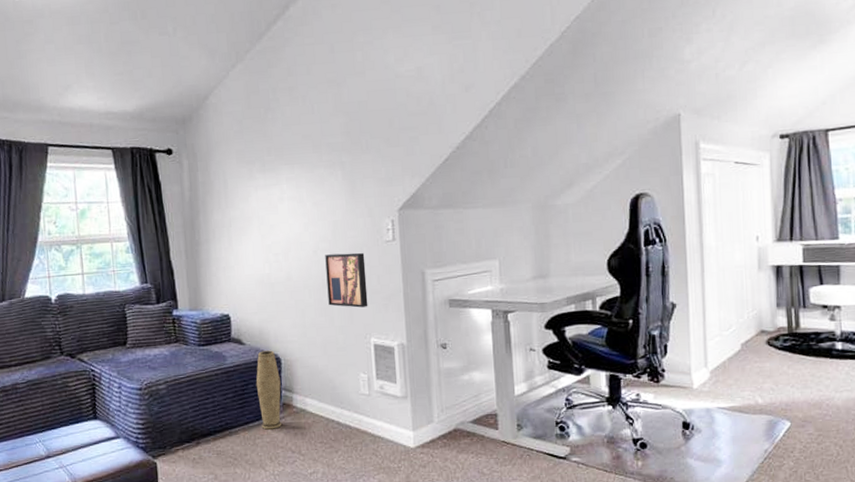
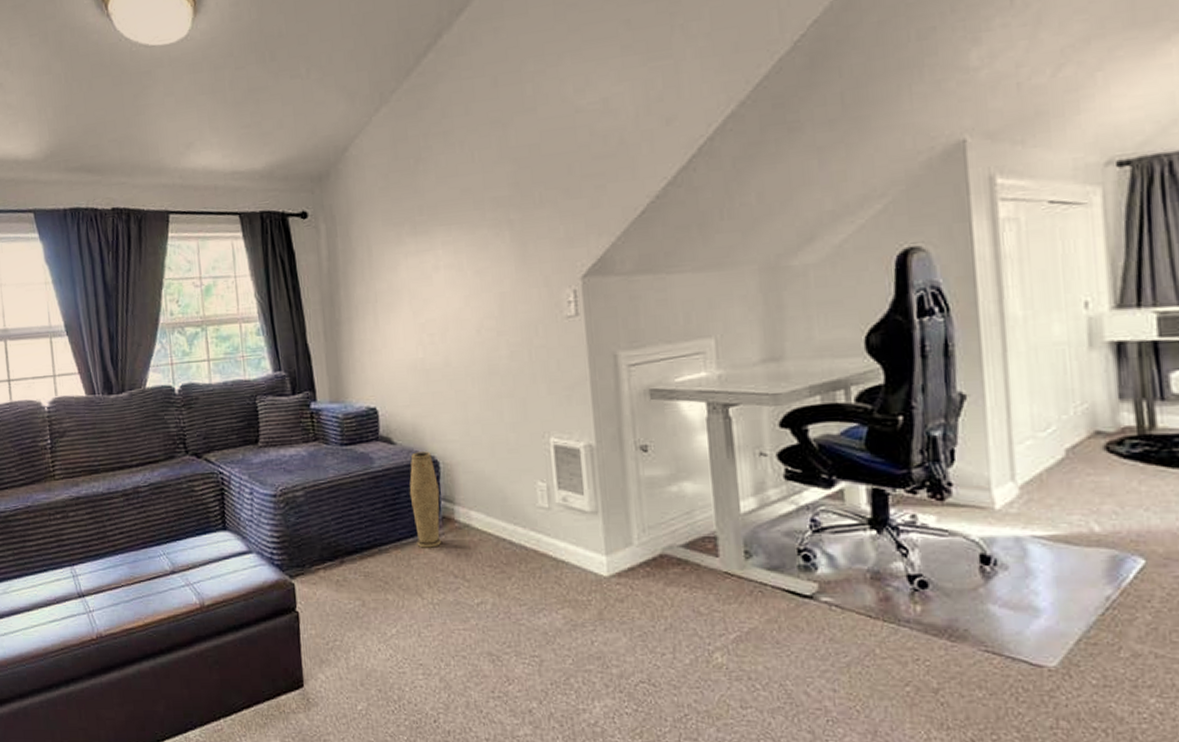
wall art: present [325,252,368,308] -> none [491,331,546,400]

